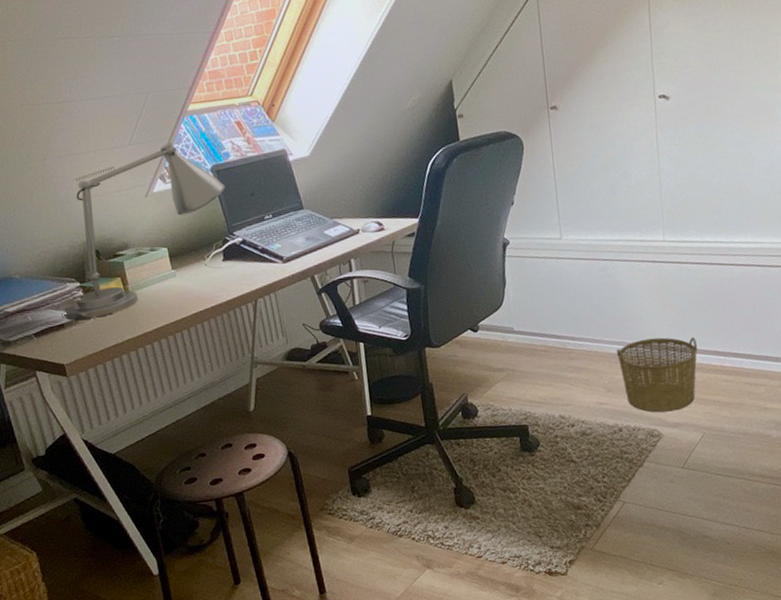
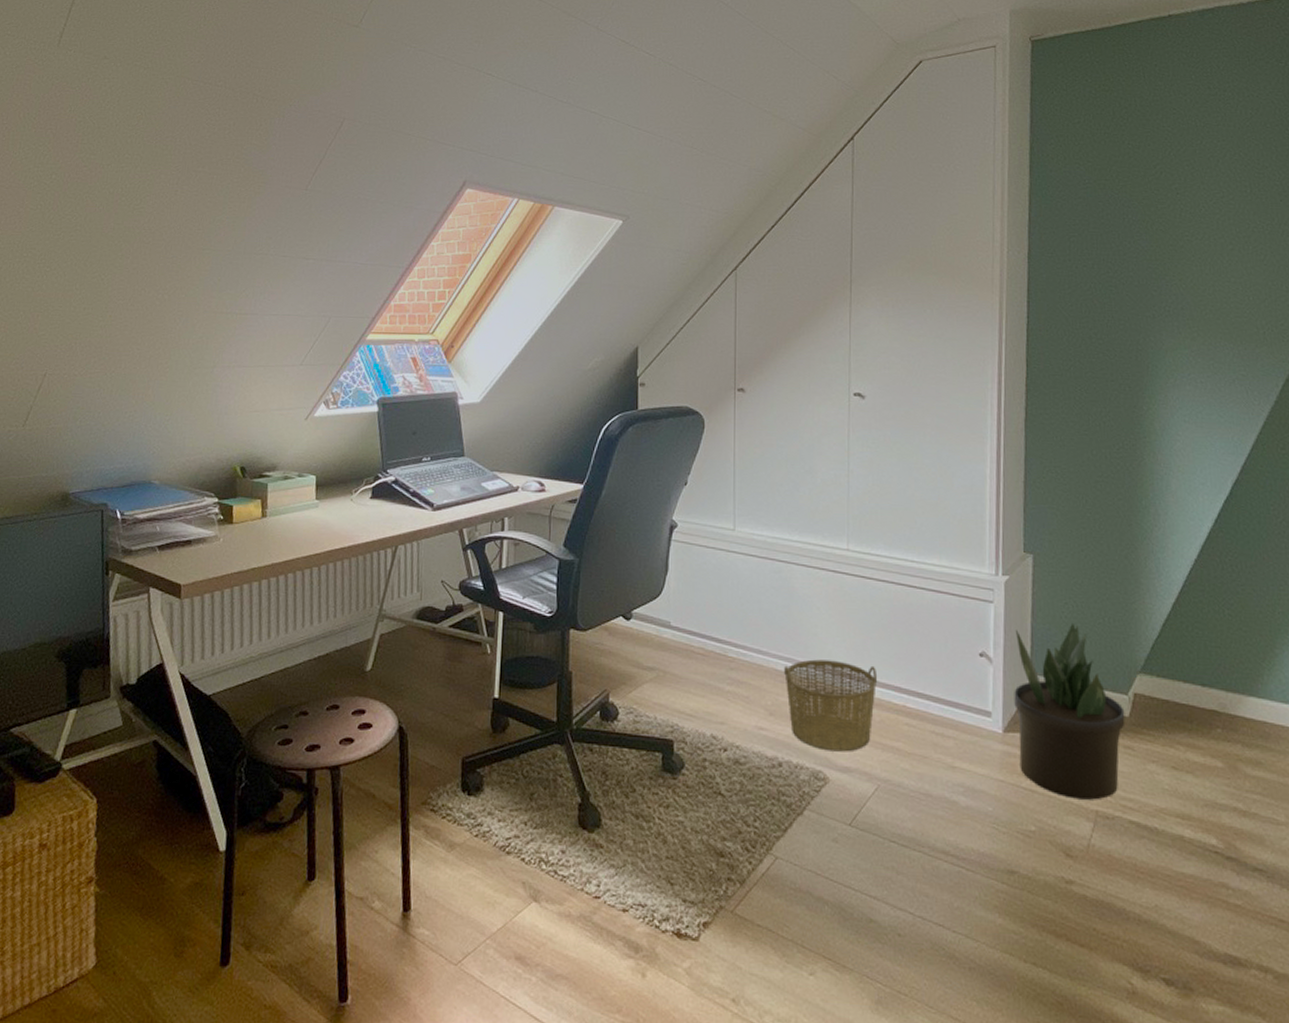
desk lamp: present [61,142,226,321] -> none [191,368,388,539]

